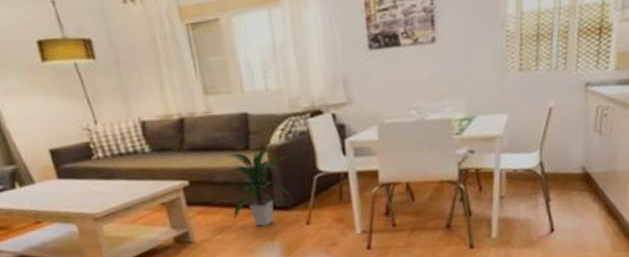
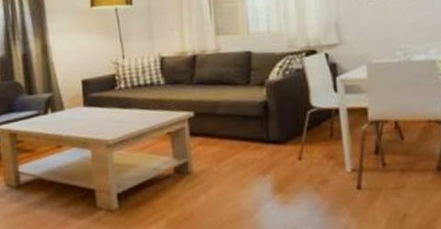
indoor plant: present [228,146,291,227] -> none [230,81,285,160]

